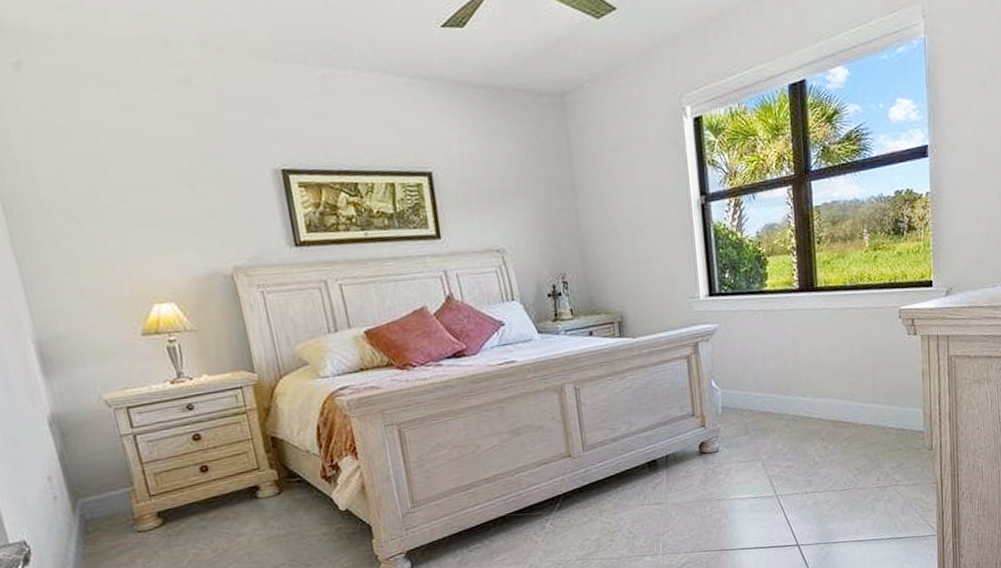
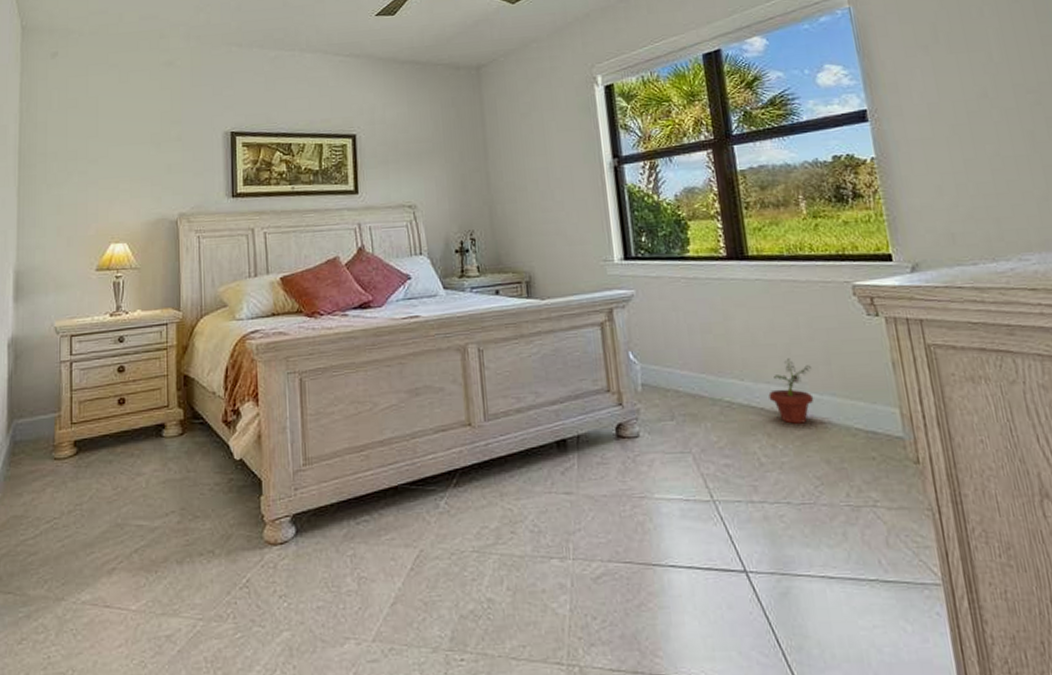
potted plant: none [825,375,860,429] -> present [768,358,815,424]

